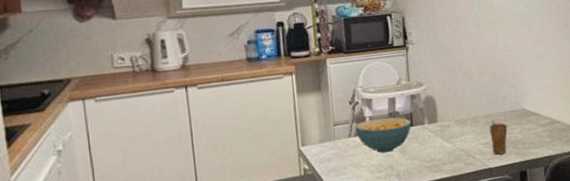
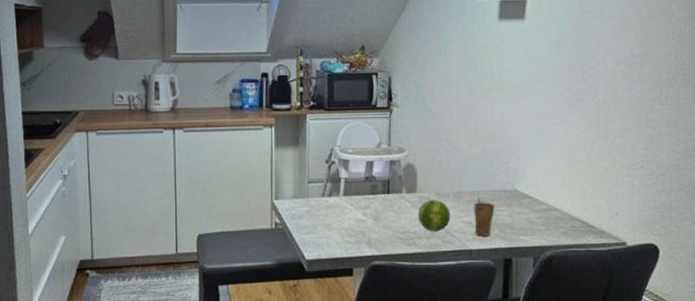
cereal bowl: present [355,117,412,153] -> none [329,181,388,217]
fruit: none [441,126,471,157] -> present [418,200,451,232]

